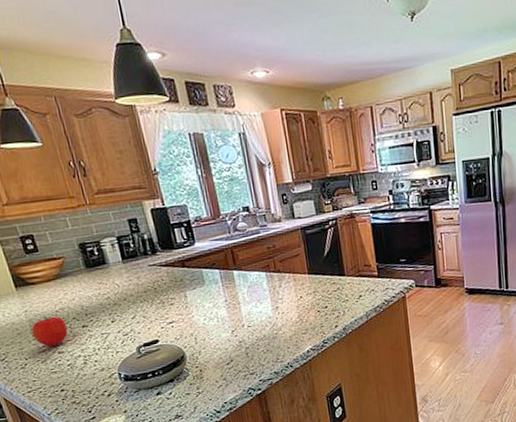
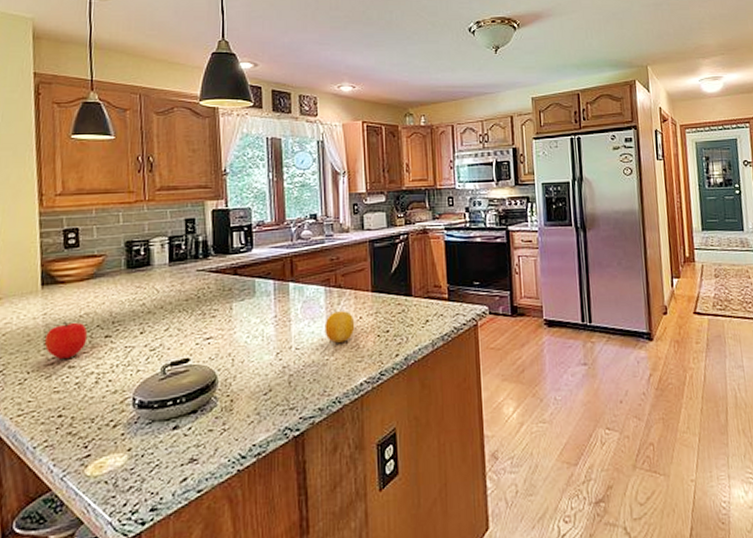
fruit: none [270,292,297,320] -> present [325,311,355,343]

